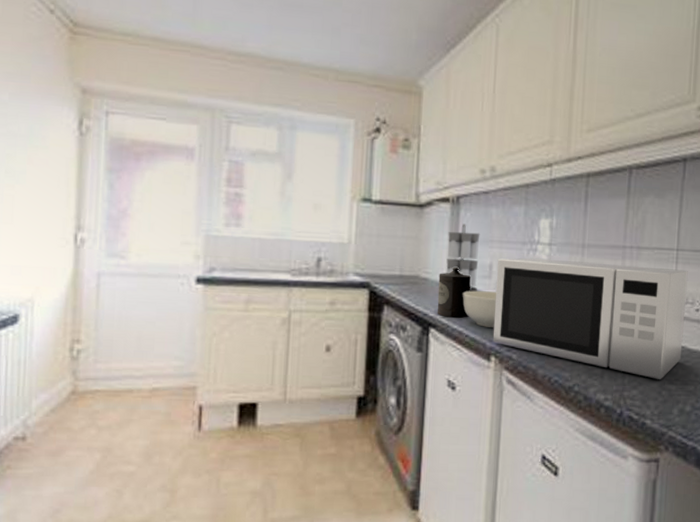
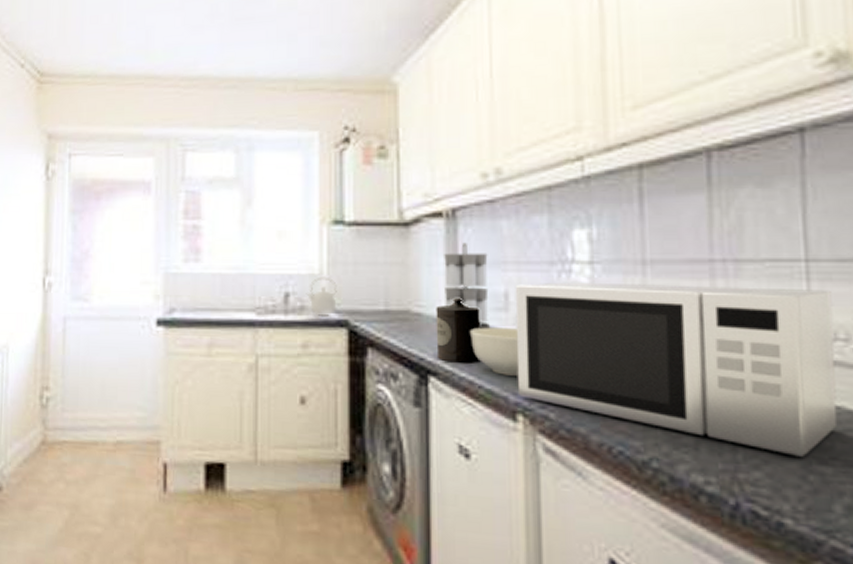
teapot: none [336,245,362,280] -> present [306,276,337,317]

